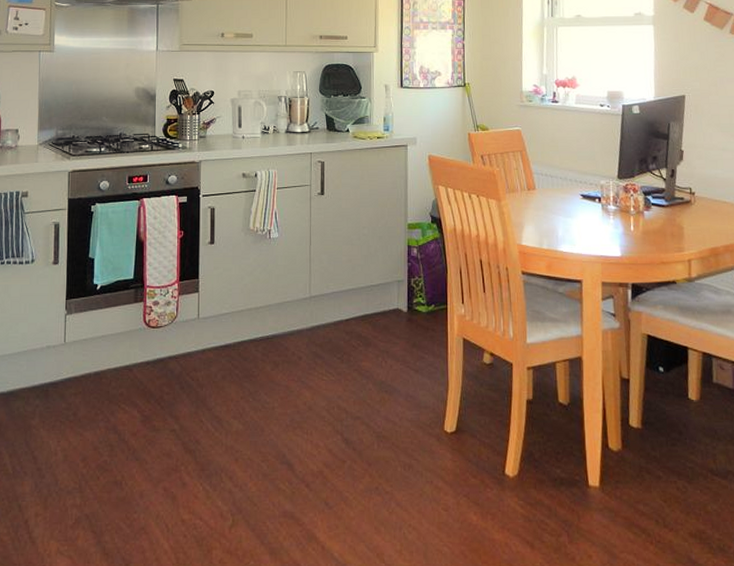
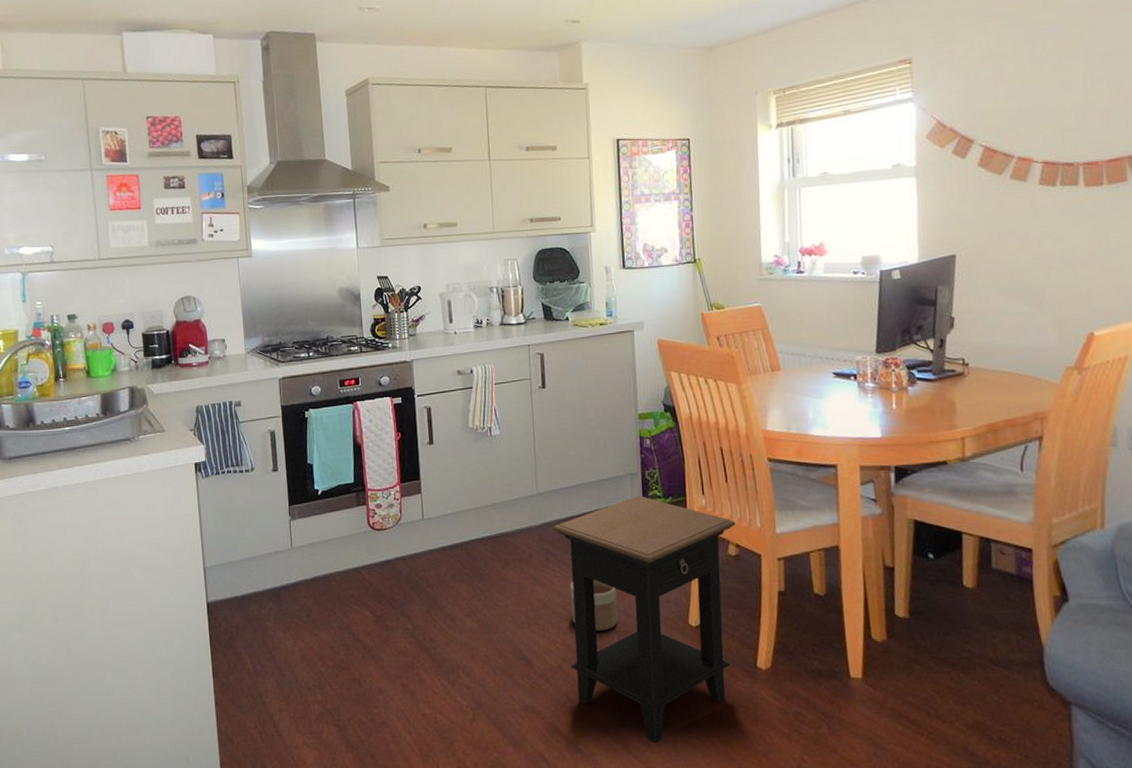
side table: none [322,302,491,552] -> present [553,496,736,744]
planter: none [335,384,379,435] -> present [570,580,618,631]

